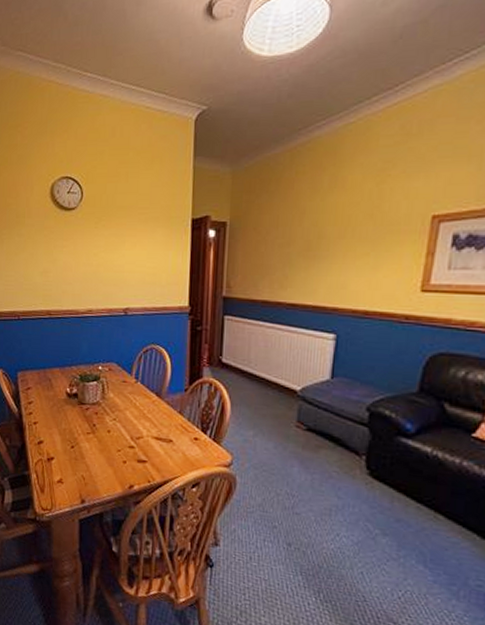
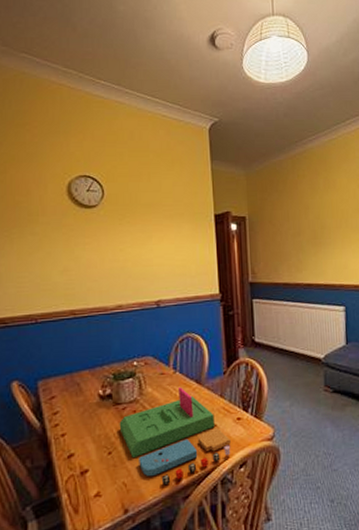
board game: none [82,398,185,488] -> present [119,387,231,486]

